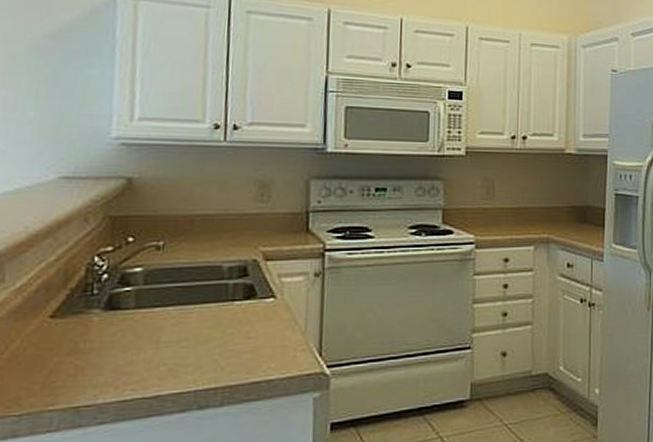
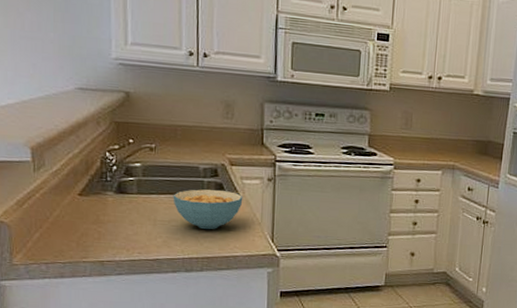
cereal bowl: none [184,294,281,347] -> present [173,189,243,229]

